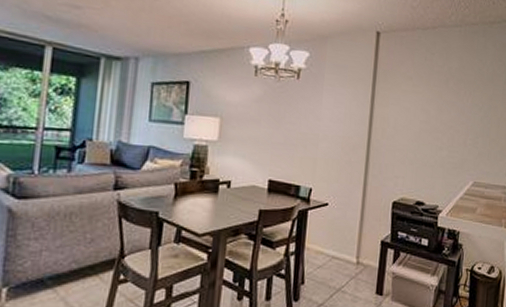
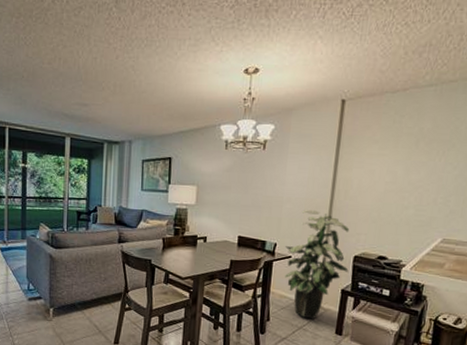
indoor plant: none [321,149,388,279] -> present [285,210,350,320]

